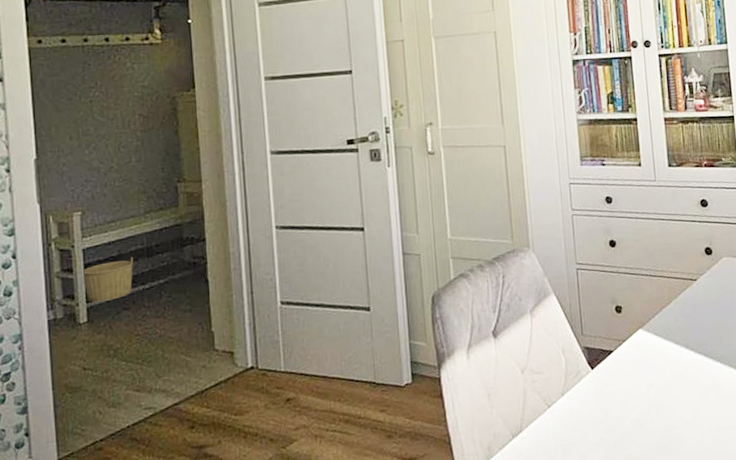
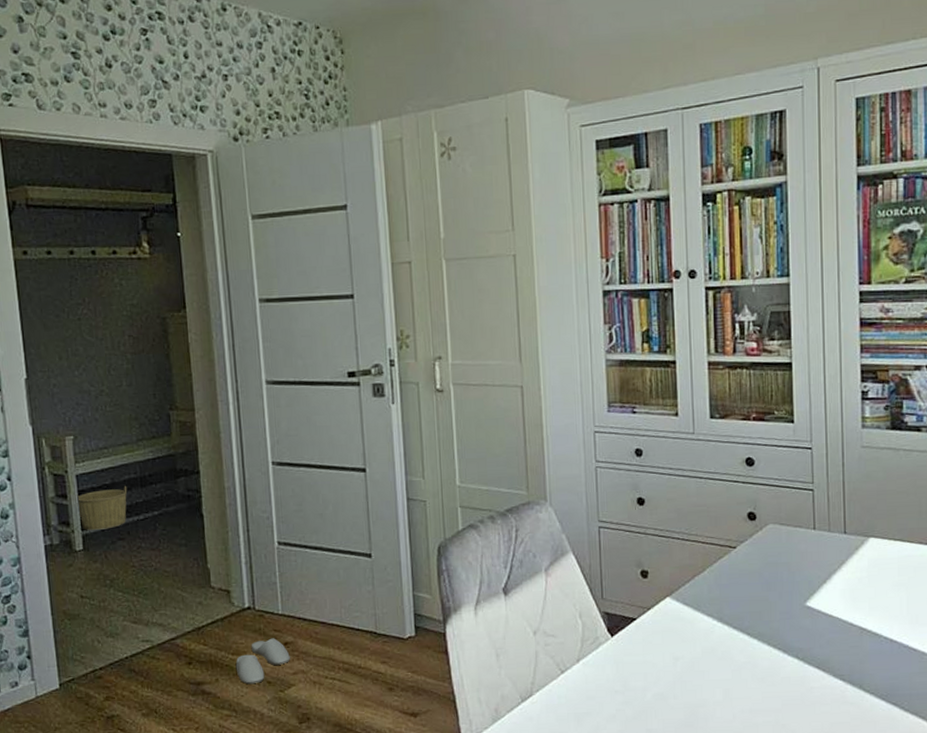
slippers: none [238,395,292,444] -> present [235,638,290,685]

